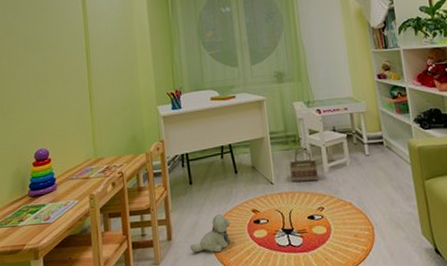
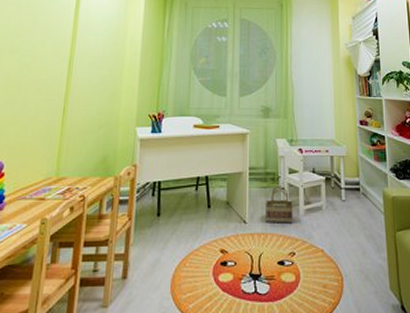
plush toy: present [189,214,230,253] -> none [146,253,195,297]

